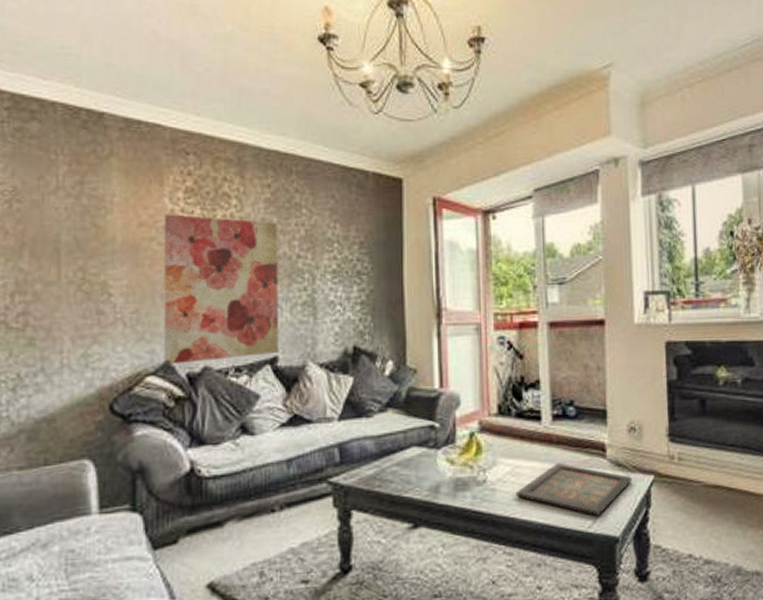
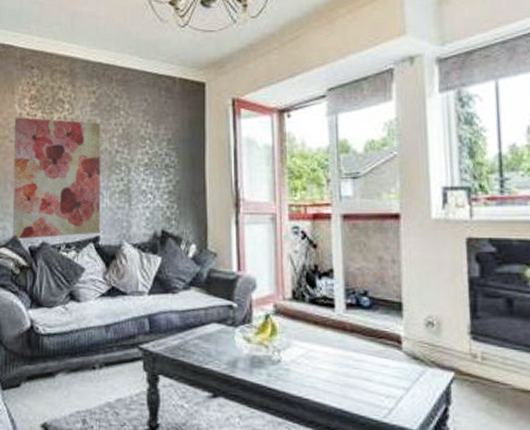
icon panel: present [515,462,632,515] -> none [309,350,430,406]

